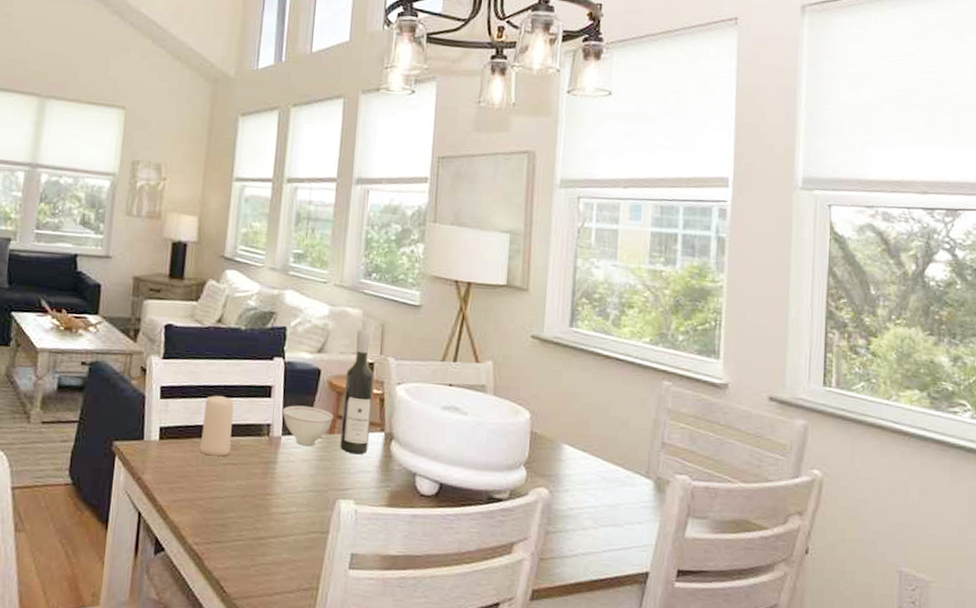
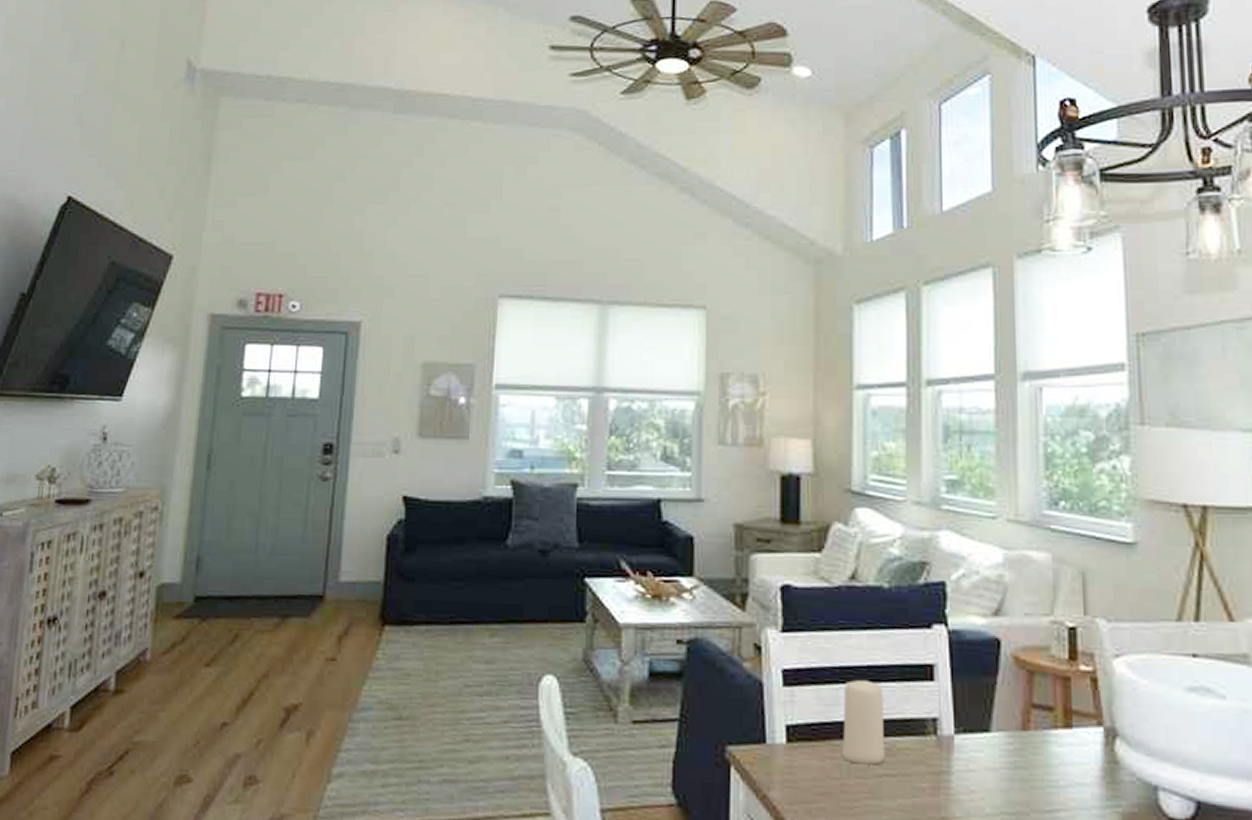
bowl: present [282,405,334,446] -> none [951,690,1027,748]
bottle: present [340,329,375,455] -> none [1037,580,1081,760]

